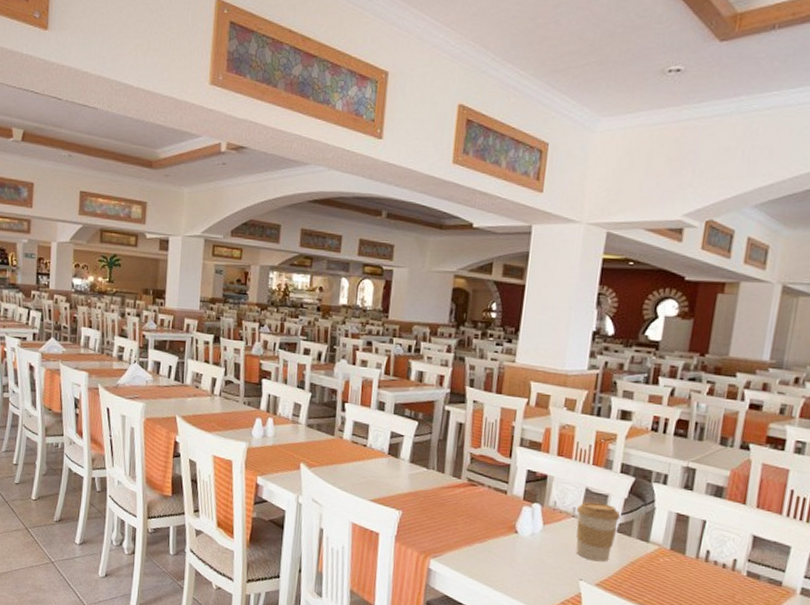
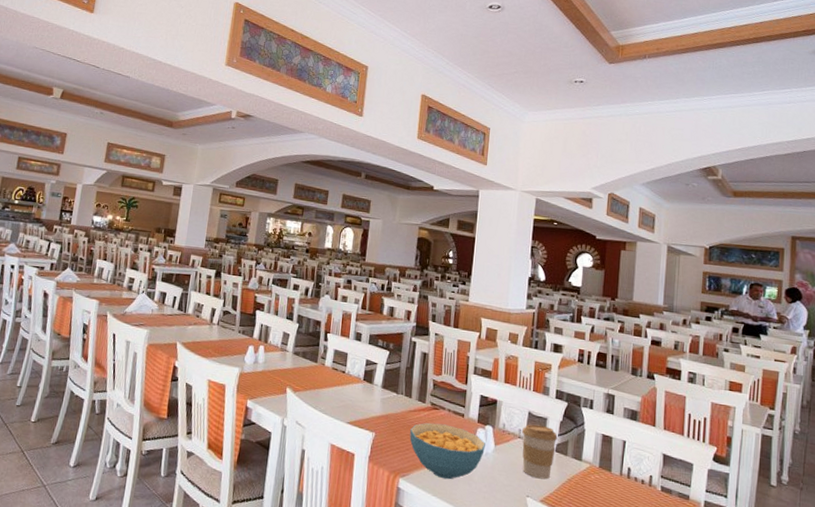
cereal bowl: none [442,500,532,561] -> present [409,422,485,480]

